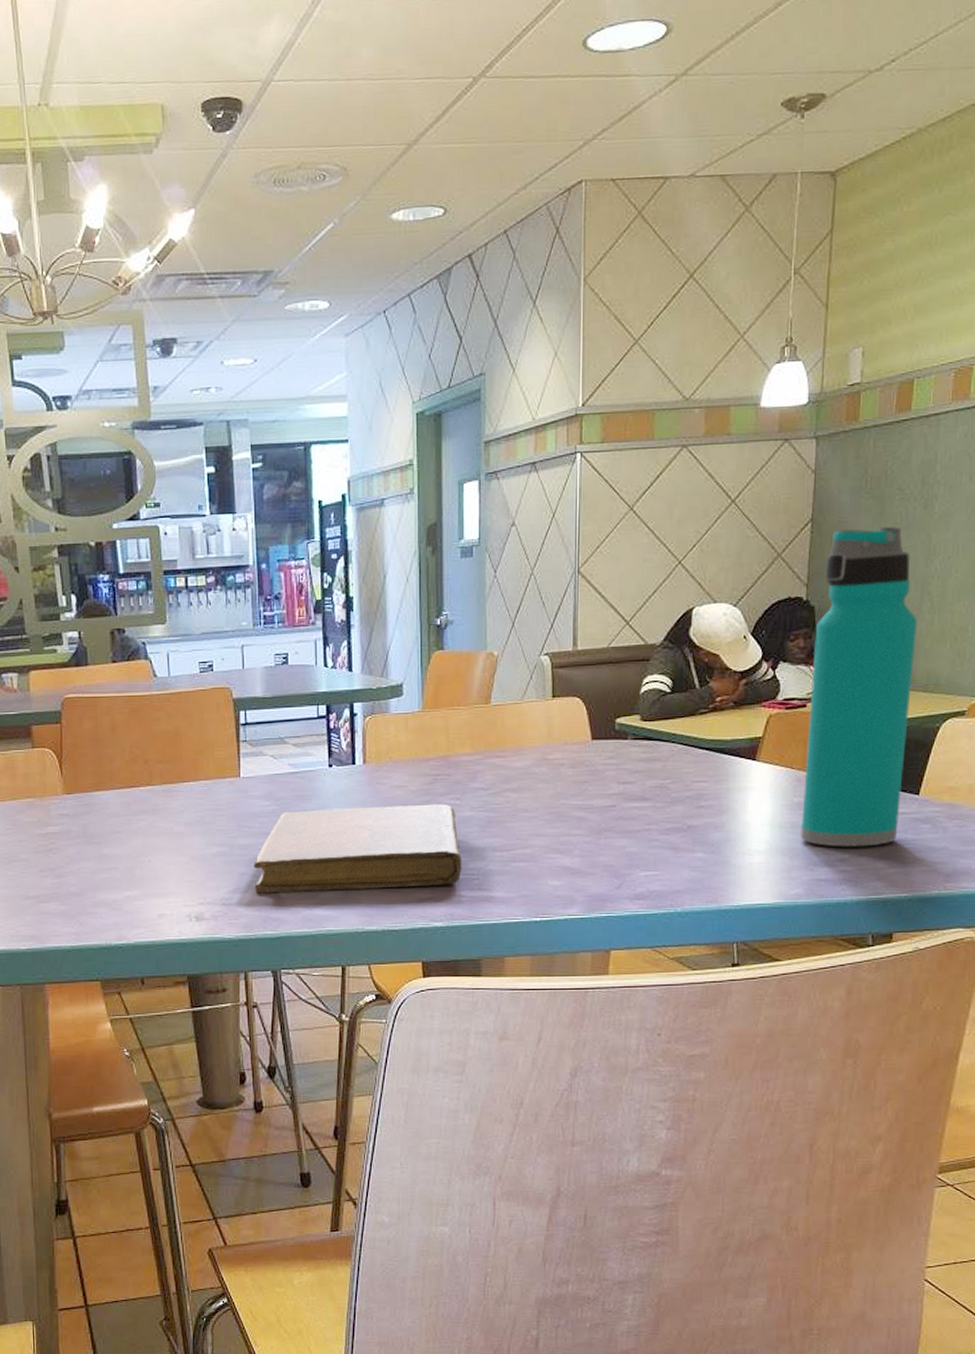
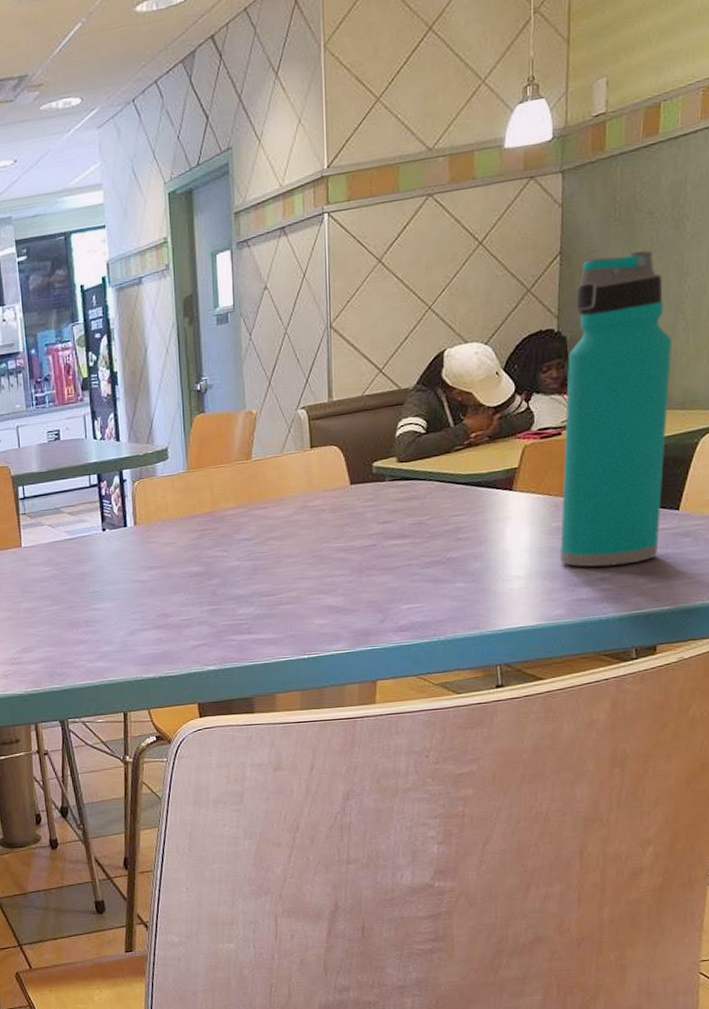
notebook: present [253,804,462,894] -> none [38,556,232,652]

